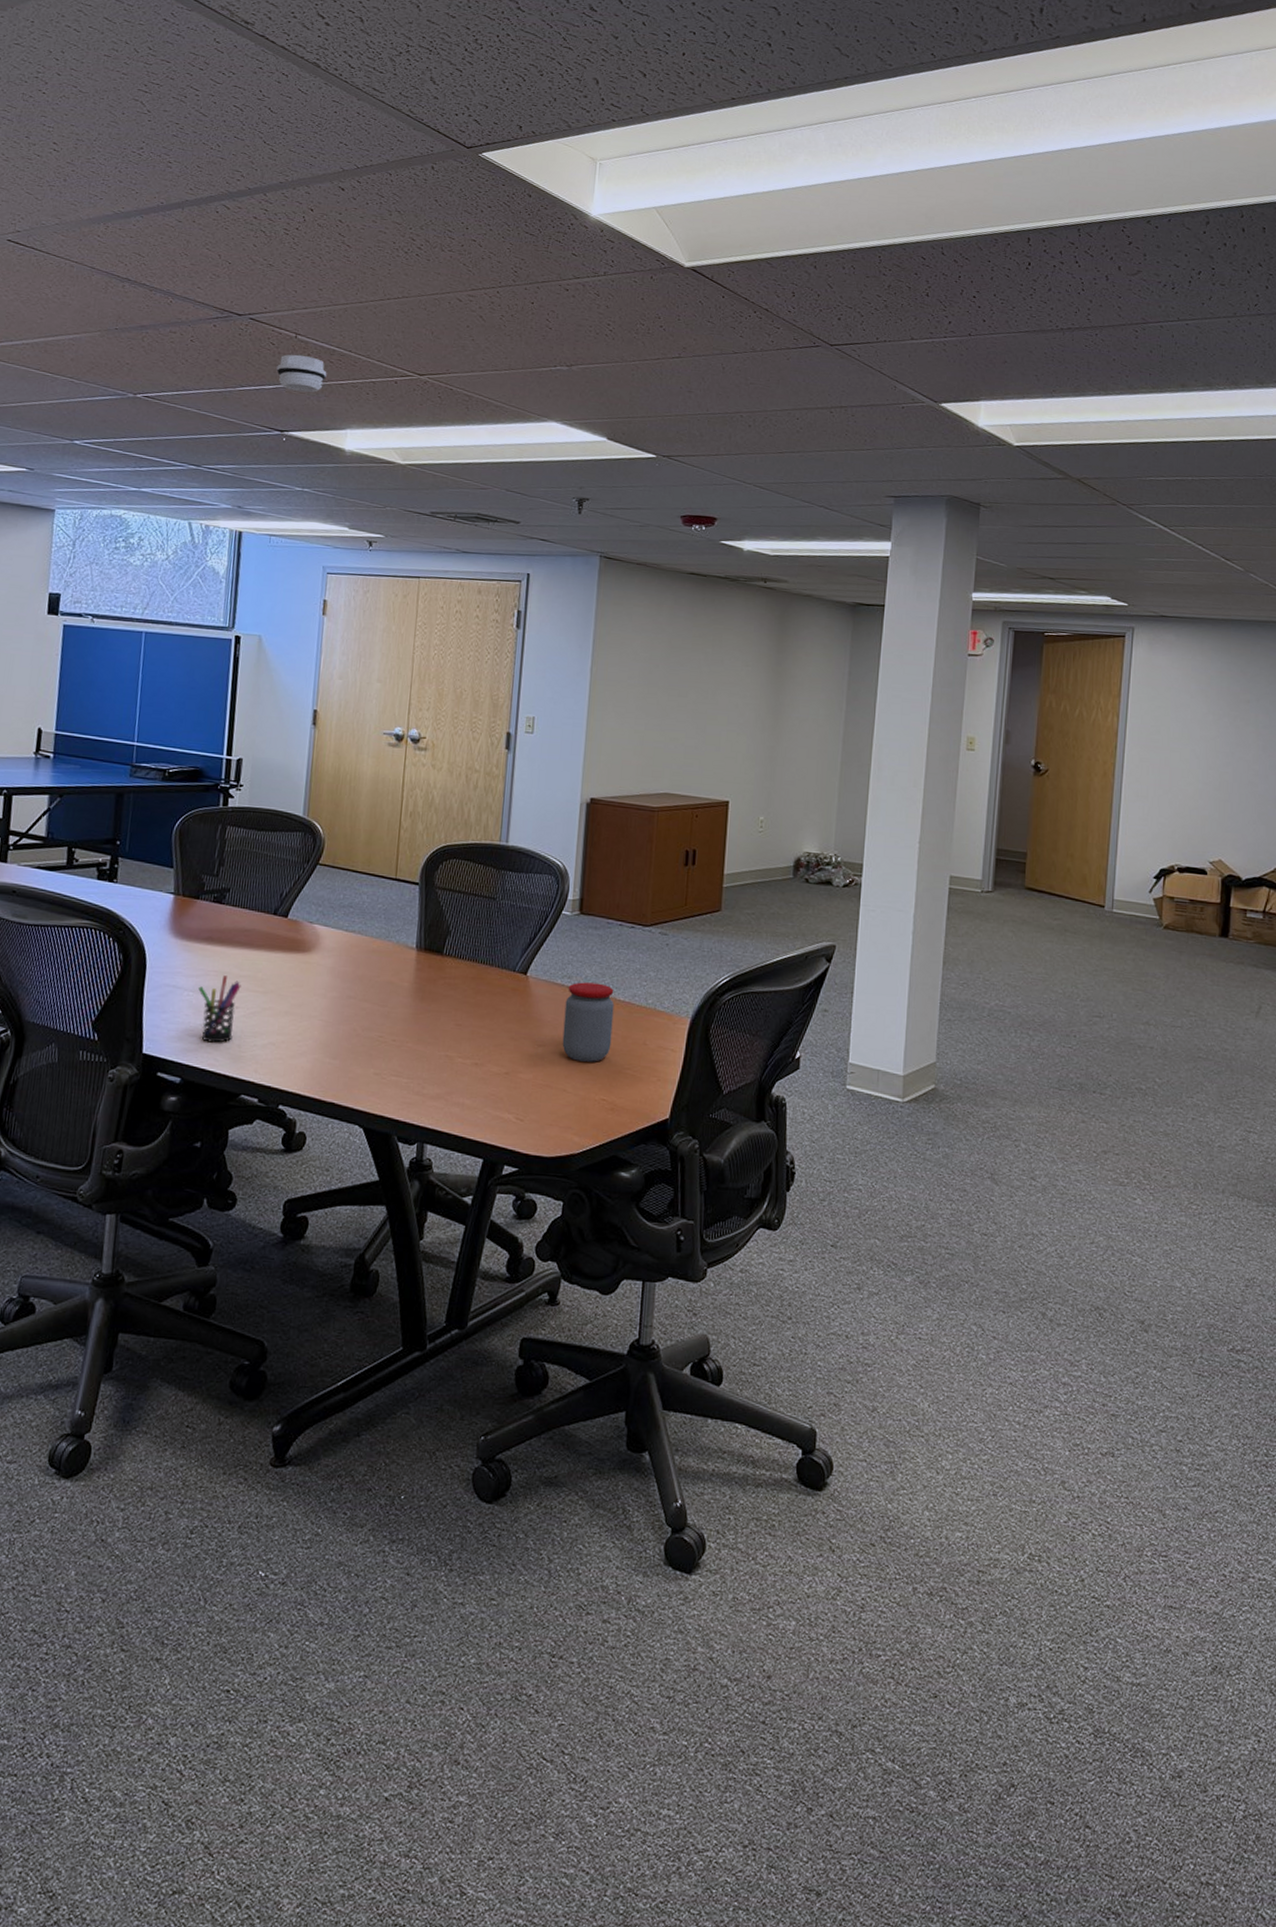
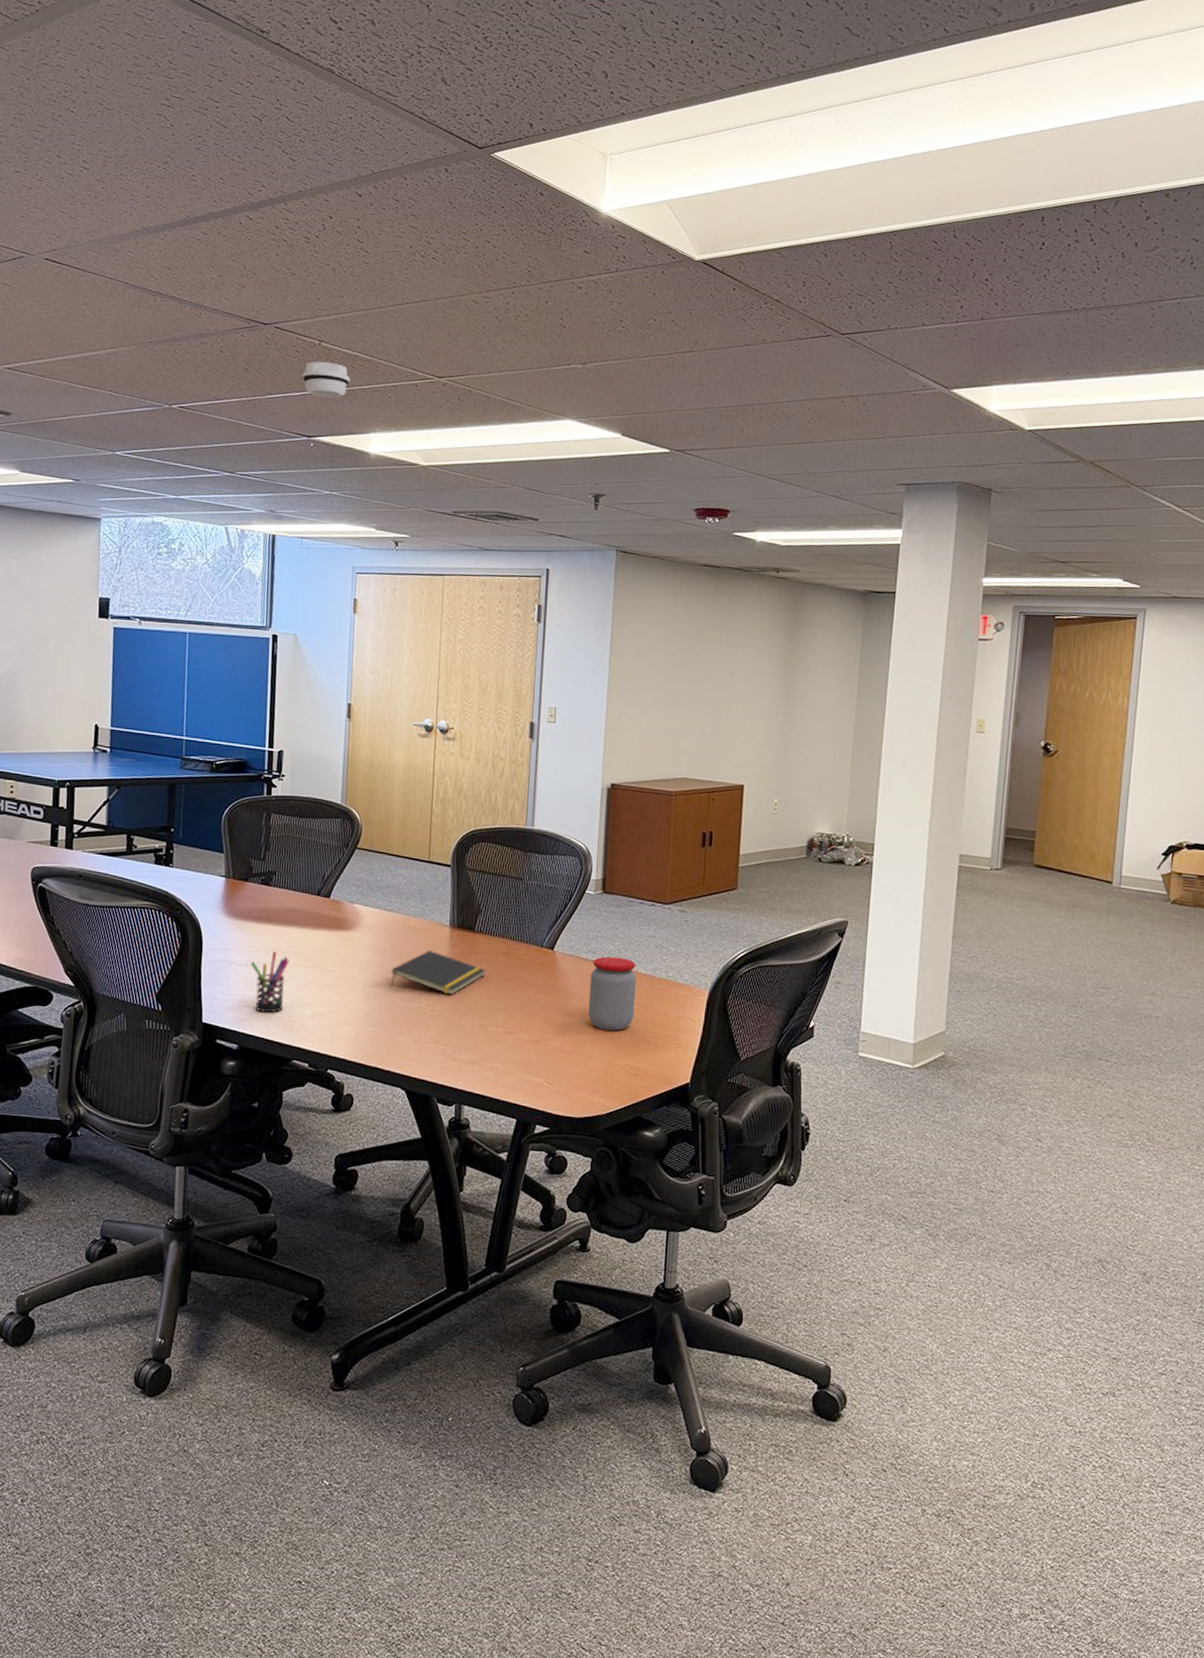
notepad: none [349,974,454,1024] -> present [390,949,486,995]

